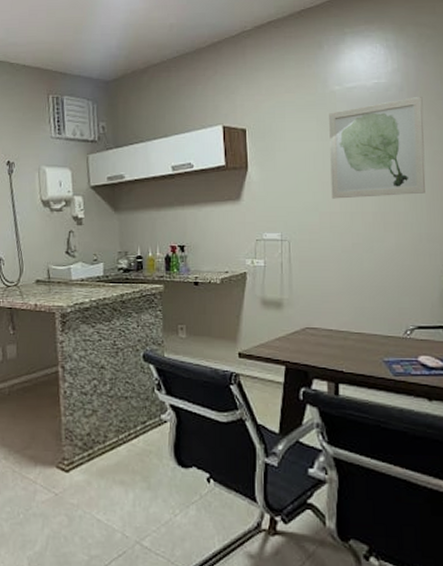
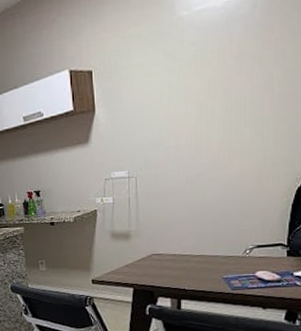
wall art: present [329,96,426,199] -> none [176,10,277,132]

